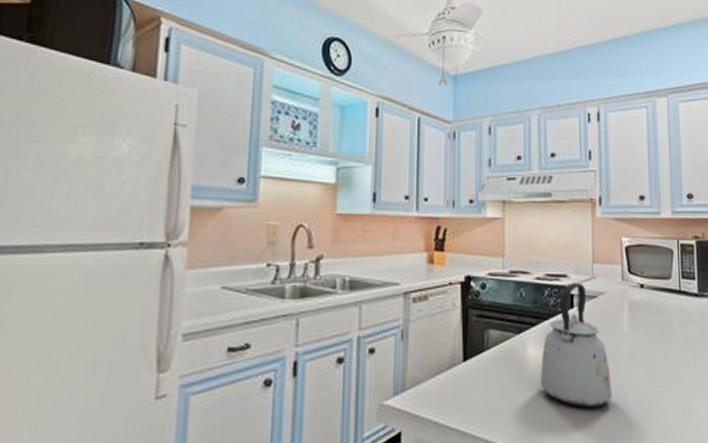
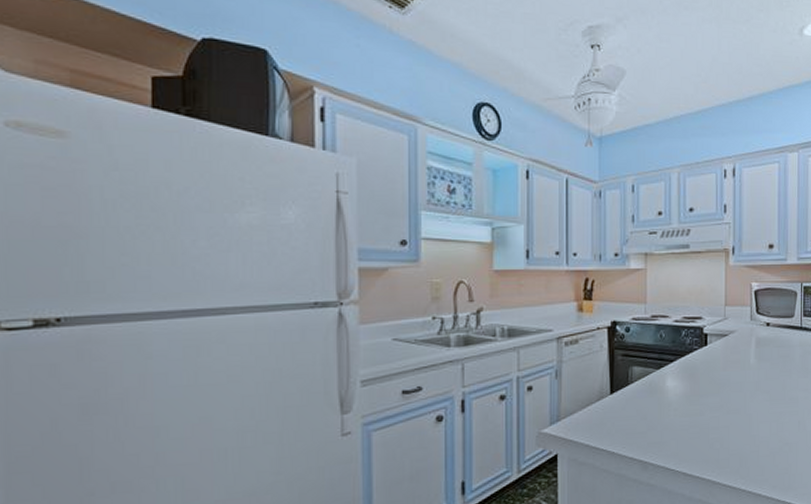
kettle: present [540,282,612,408] -> none [677,323,739,428]

